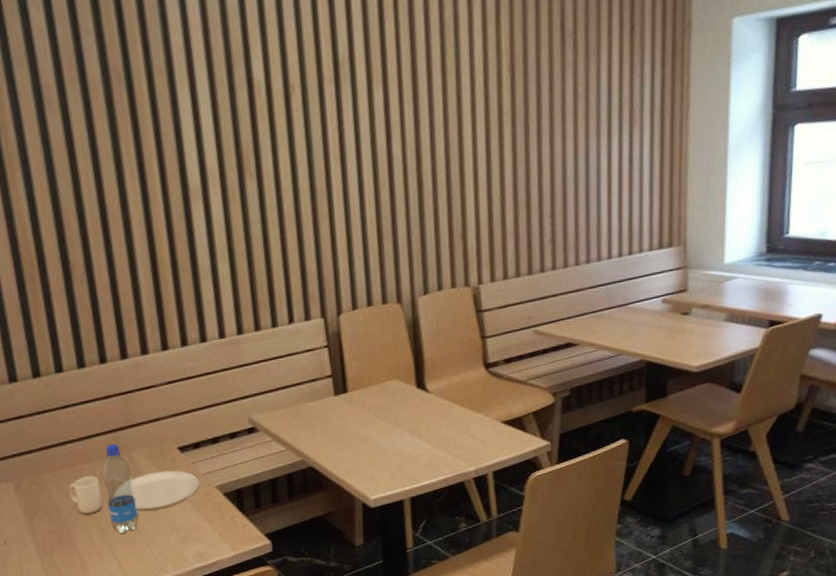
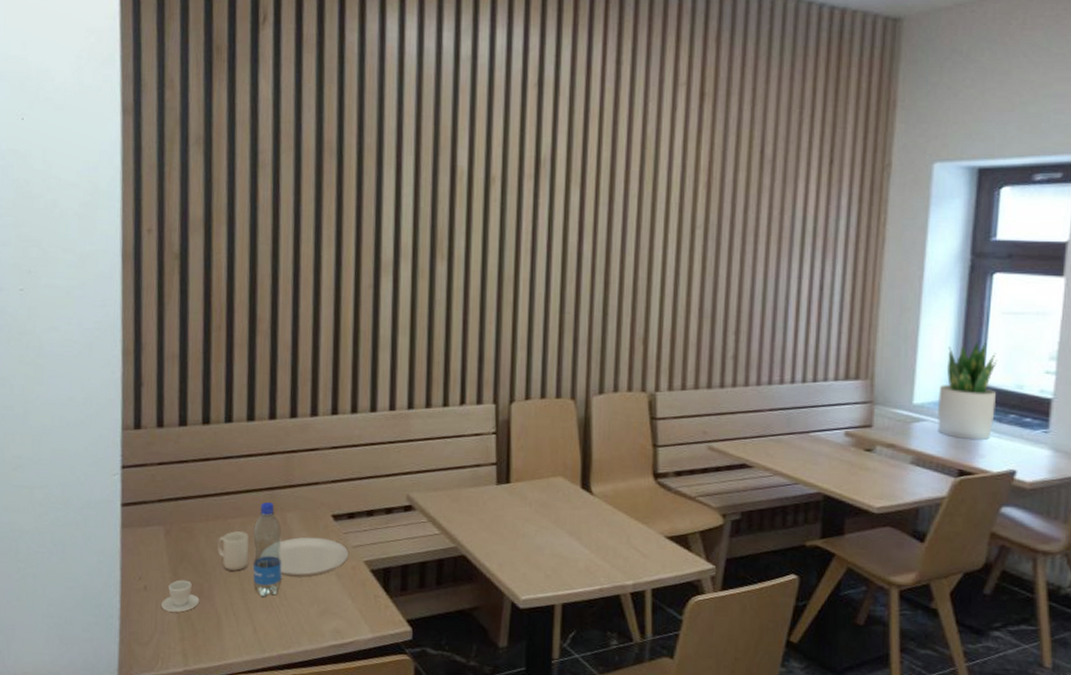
teacup: none [23,529,61,561] -> present [160,580,200,612]
planter: none [748,194,802,292] -> present [938,341,998,441]

